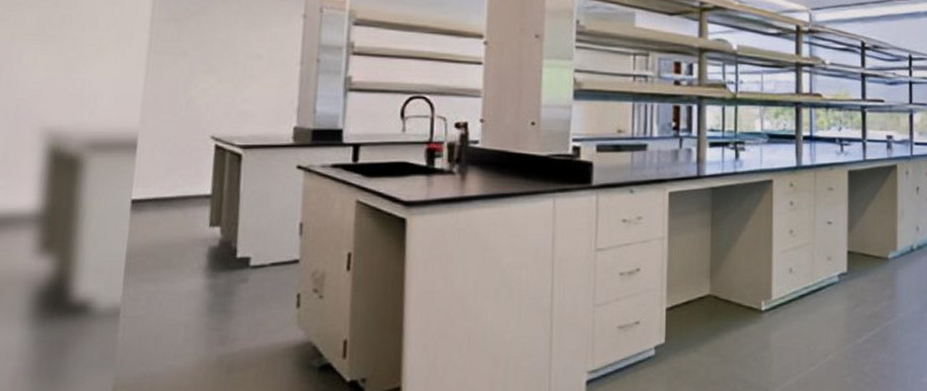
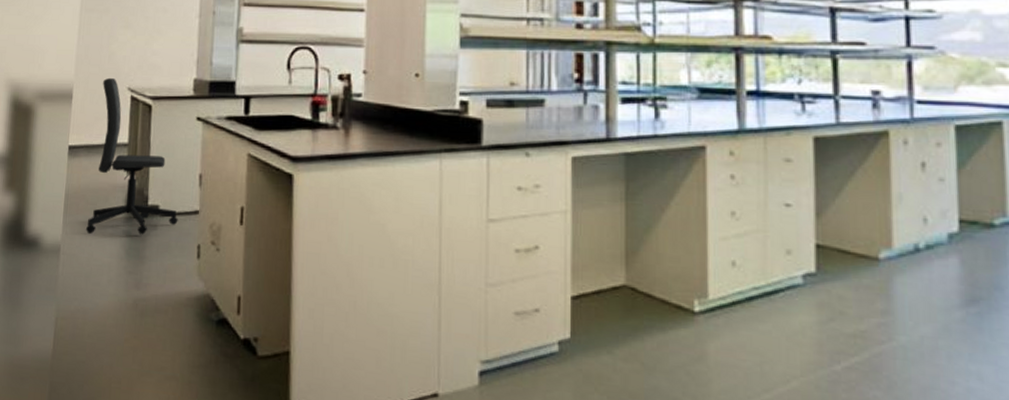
office chair: none [154,125,274,293] -> present [85,77,178,235]

